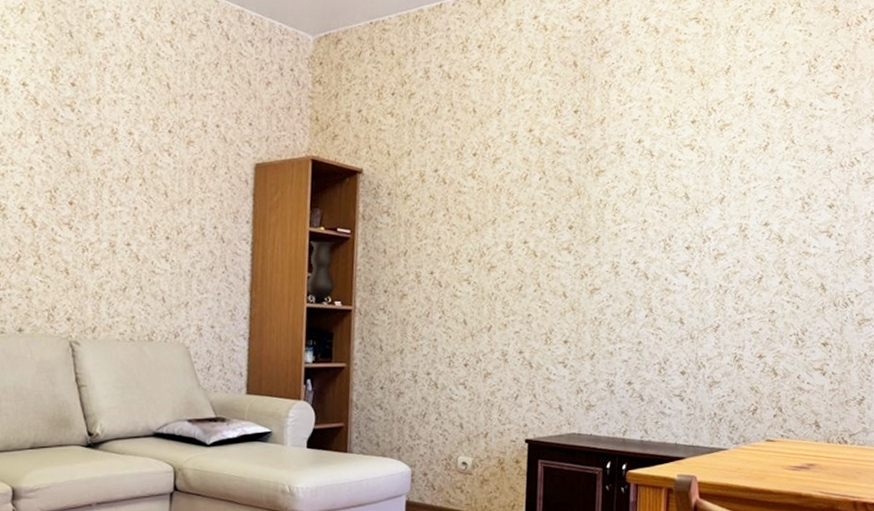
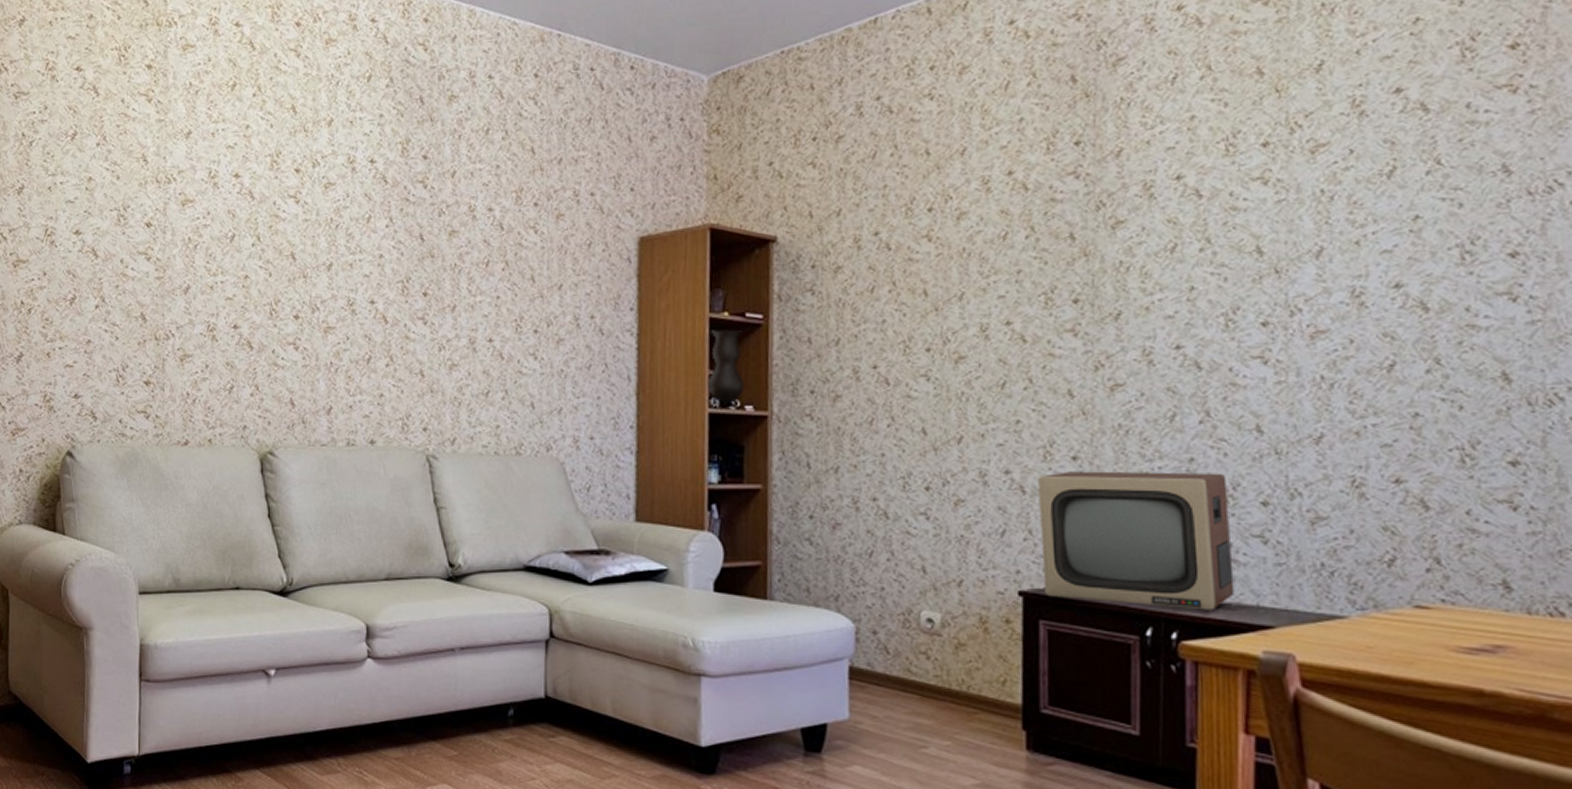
television: none [541,351,662,450] -> present [1038,471,1235,612]

